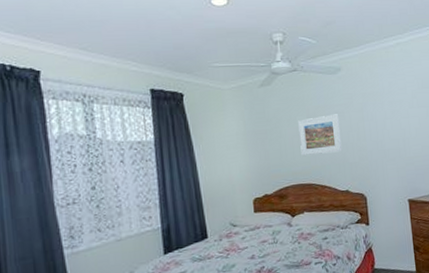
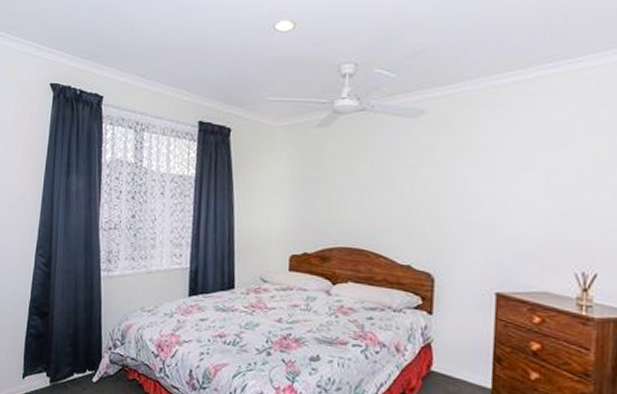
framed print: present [298,114,342,156] -> none [355,168,413,217]

